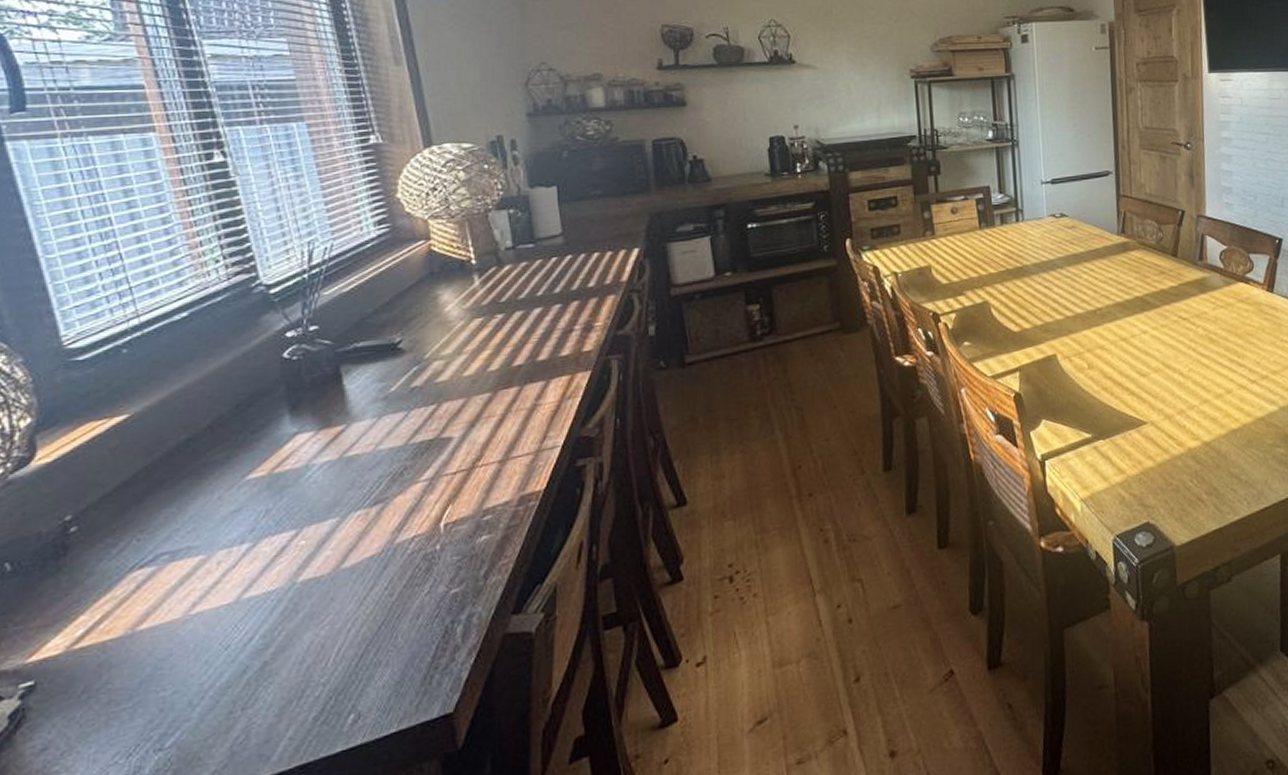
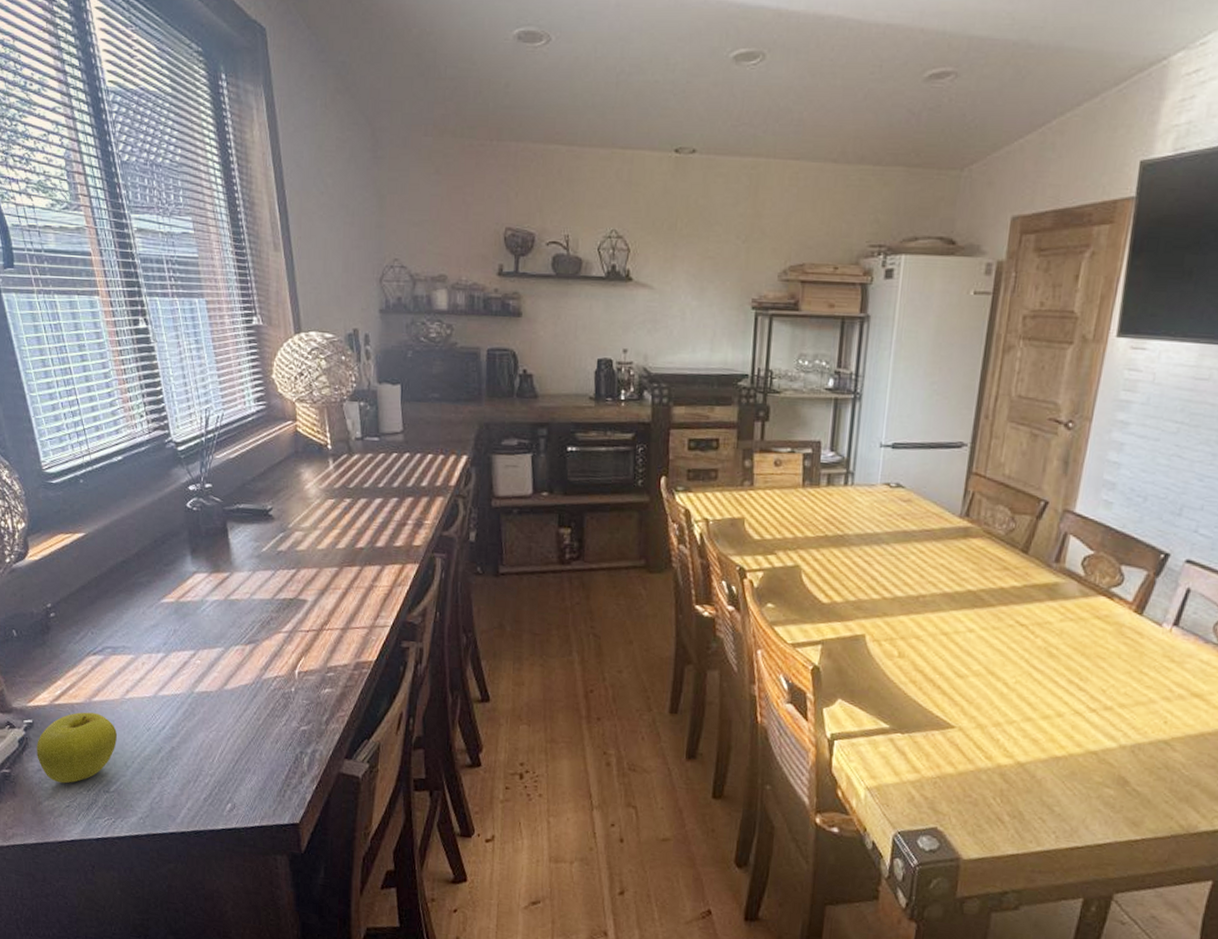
fruit: none [40,645,176,760] -> present [37,712,117,784]

